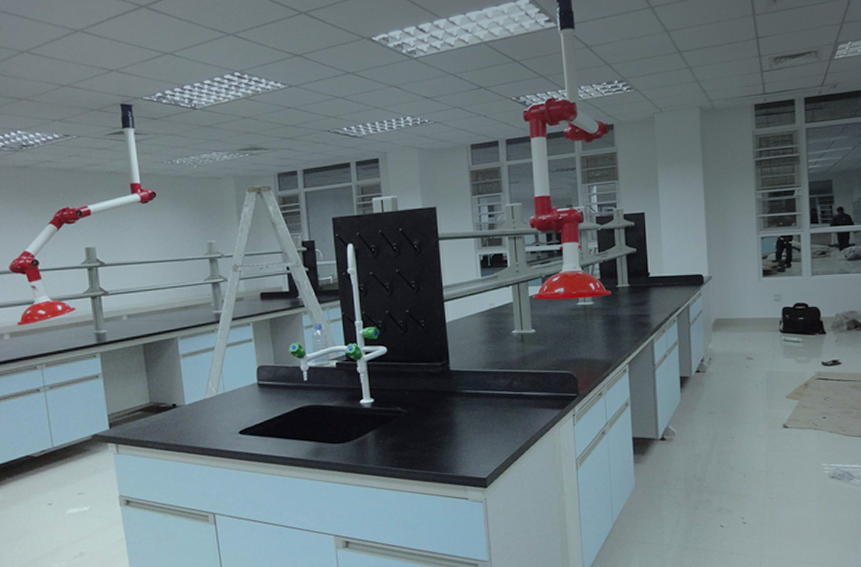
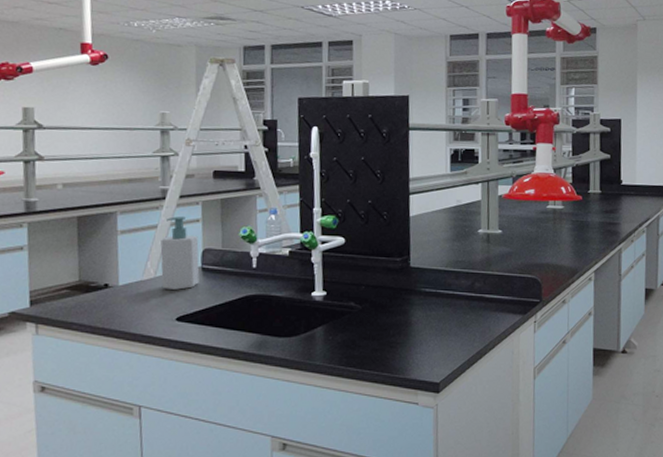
soap bottle: none [219,337,257,406] -> present [160,215,200,290]

